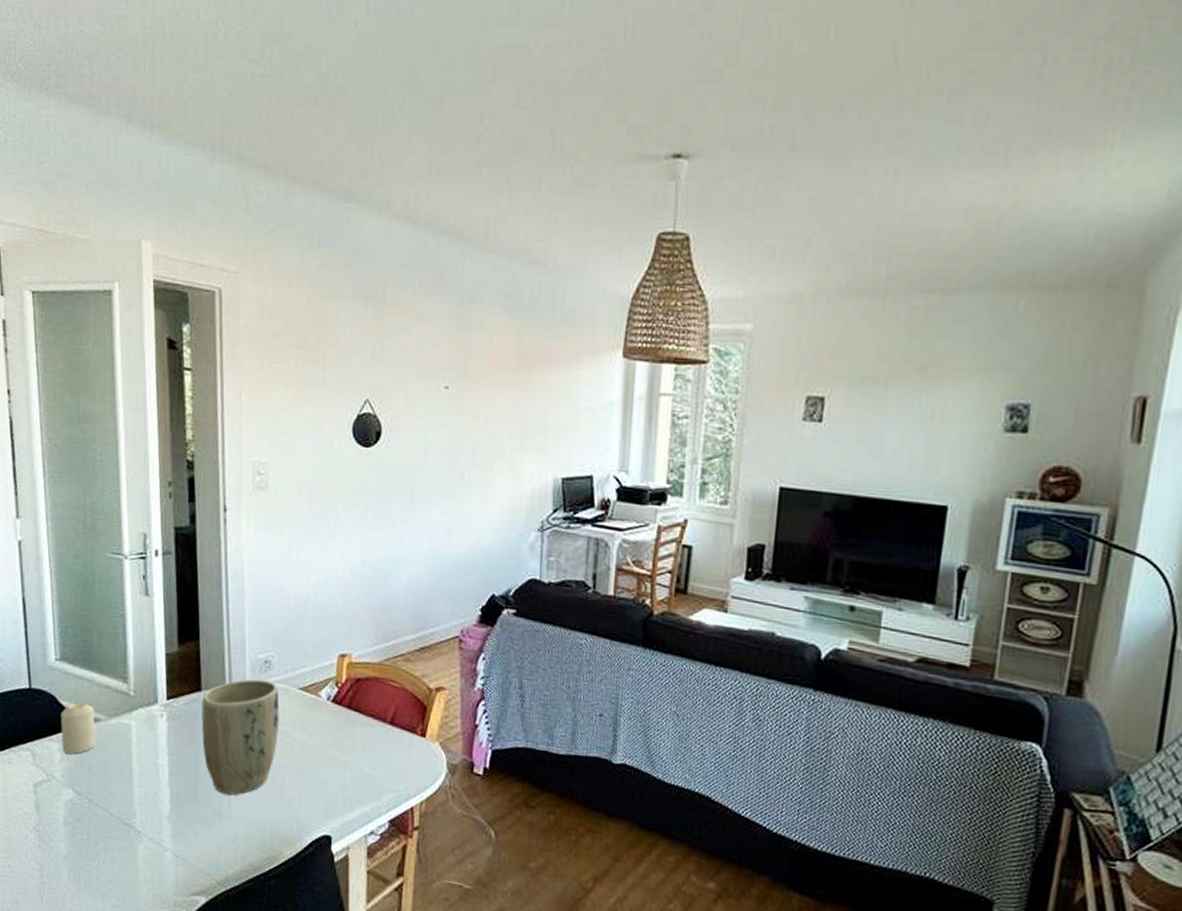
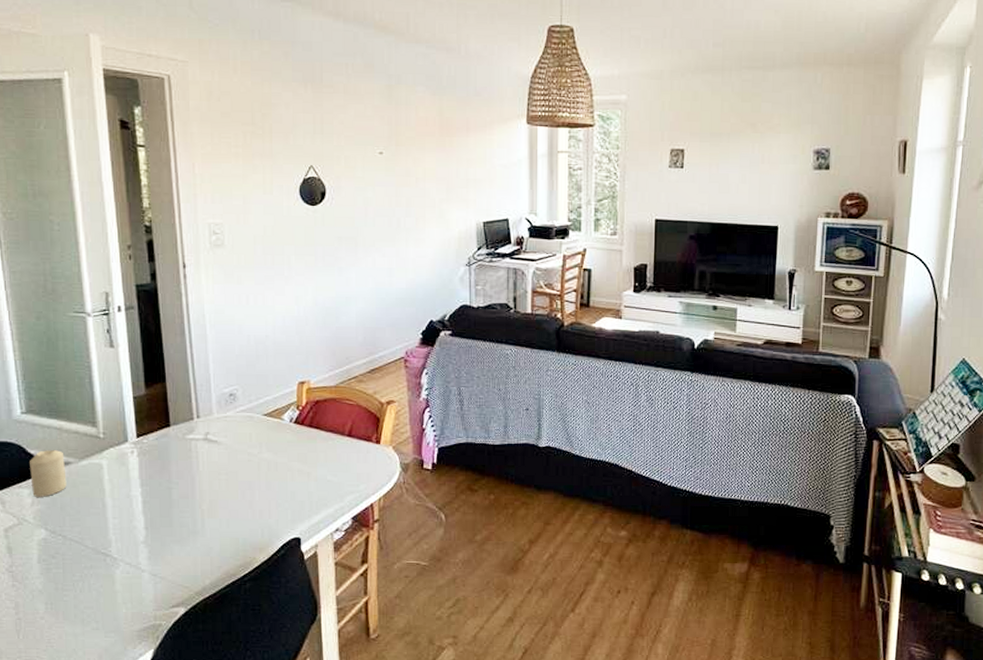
plant pot: present [201,679,280,795] -> none [171,410,246,514]

